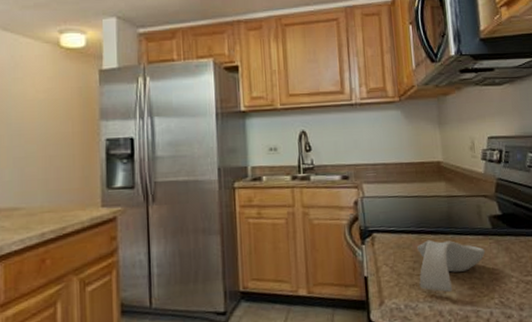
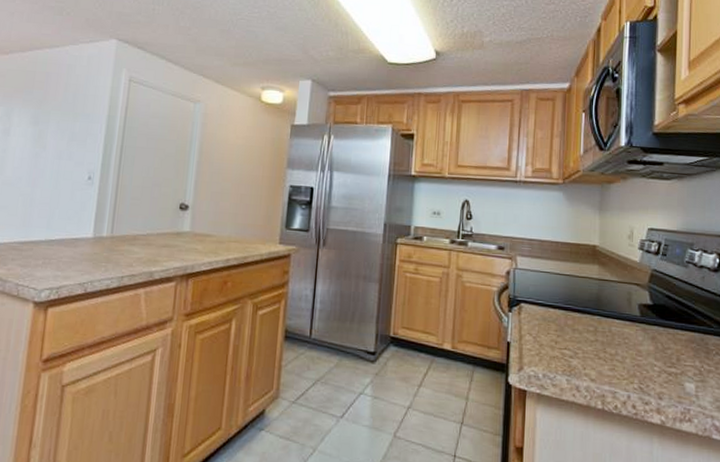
spoon rest: present [417,240,486,292] -> none [560,317,631,369]

